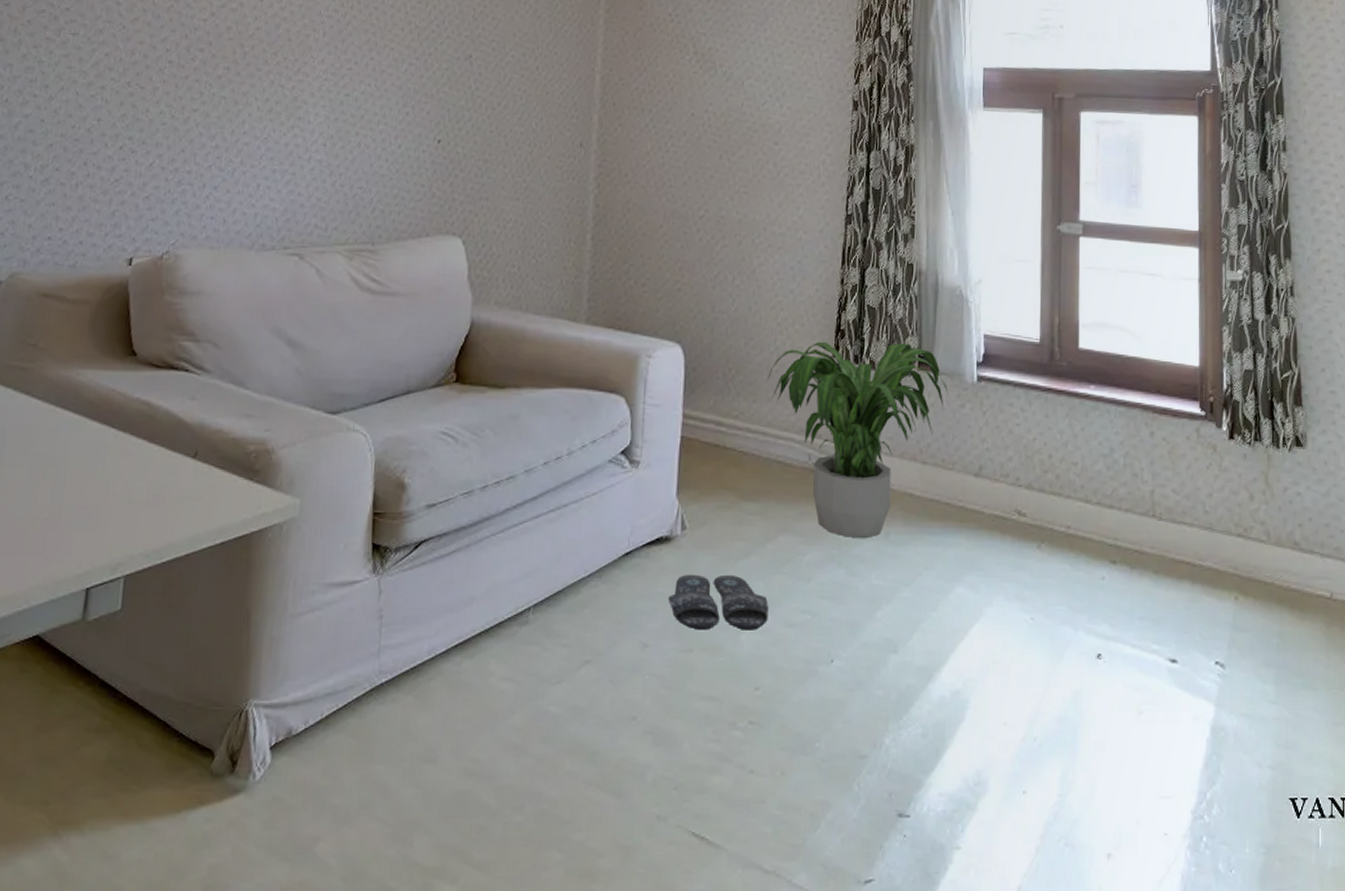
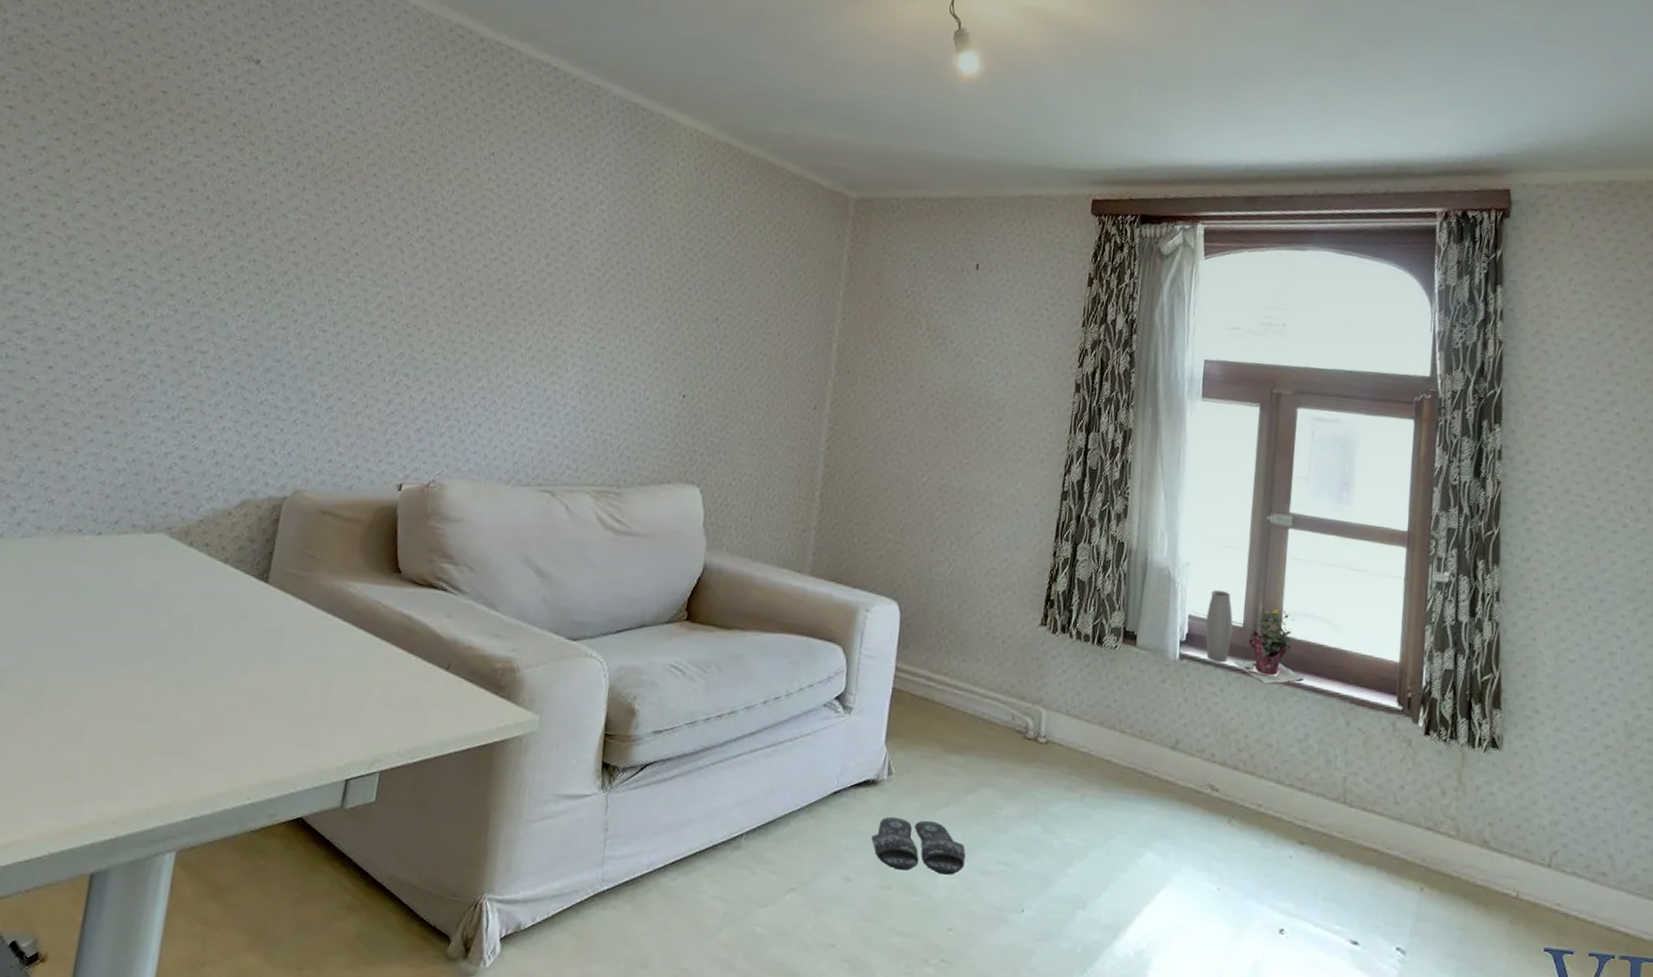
potted plant: present [766,341,949,538] -> none [976,609,1151,798]
vase: none [1002,306,1029,382] -> present [1205,589,1233,663]
potted flower: none [1033,322,1105,401] -> present [1234,609,1304,685]

